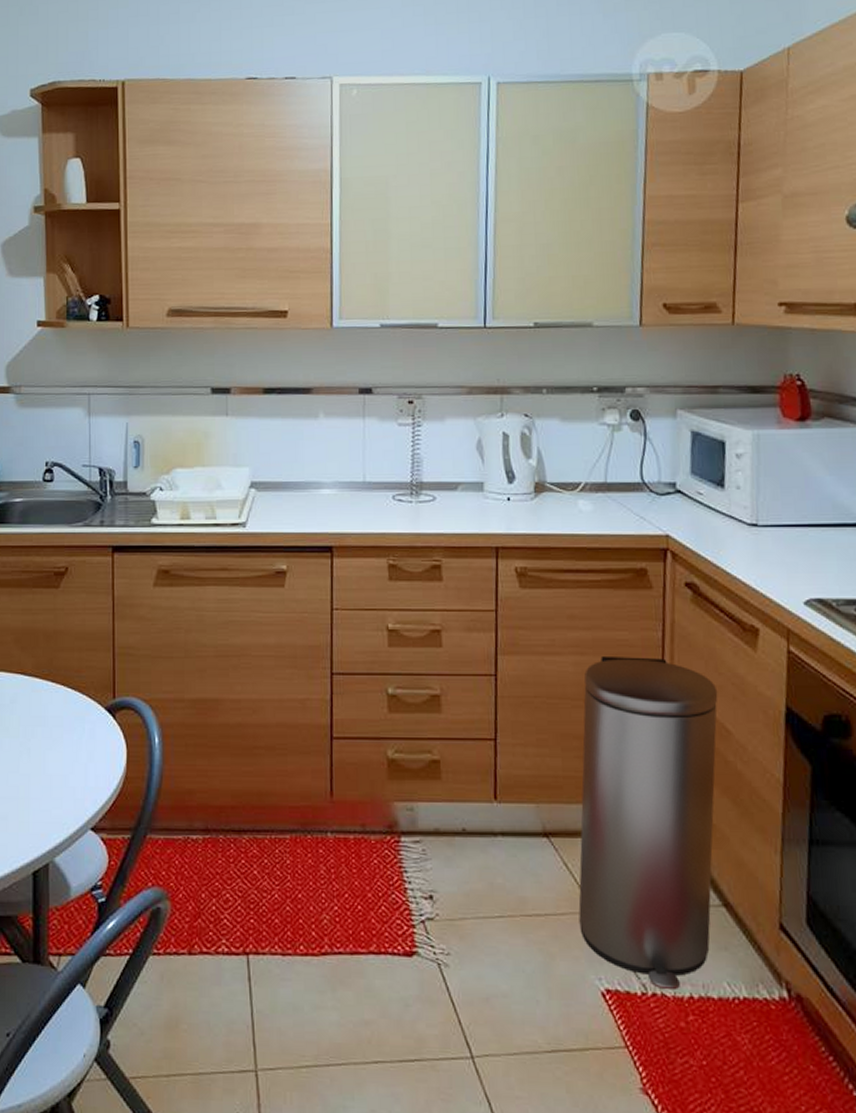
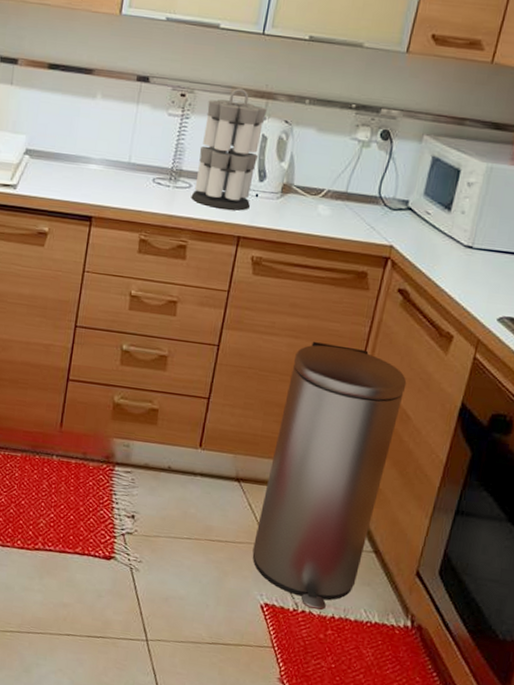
spice rack: none [437,387,504,519] -> present [191,88,268,211]

